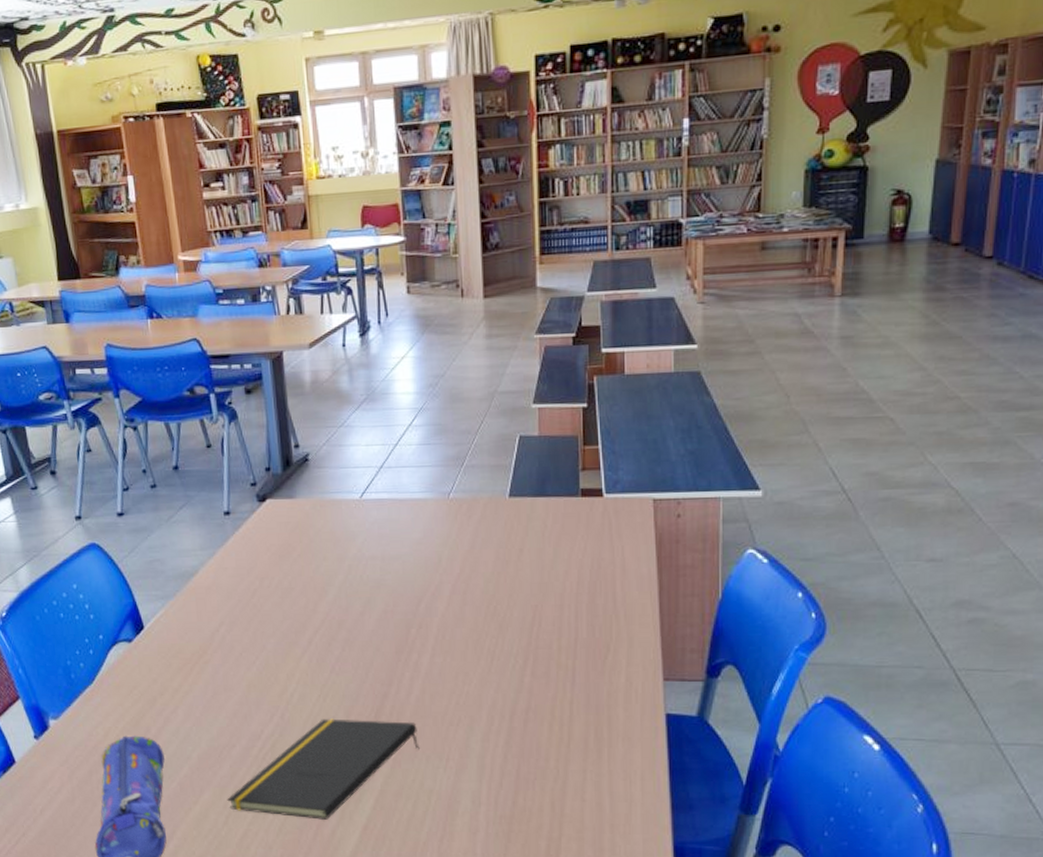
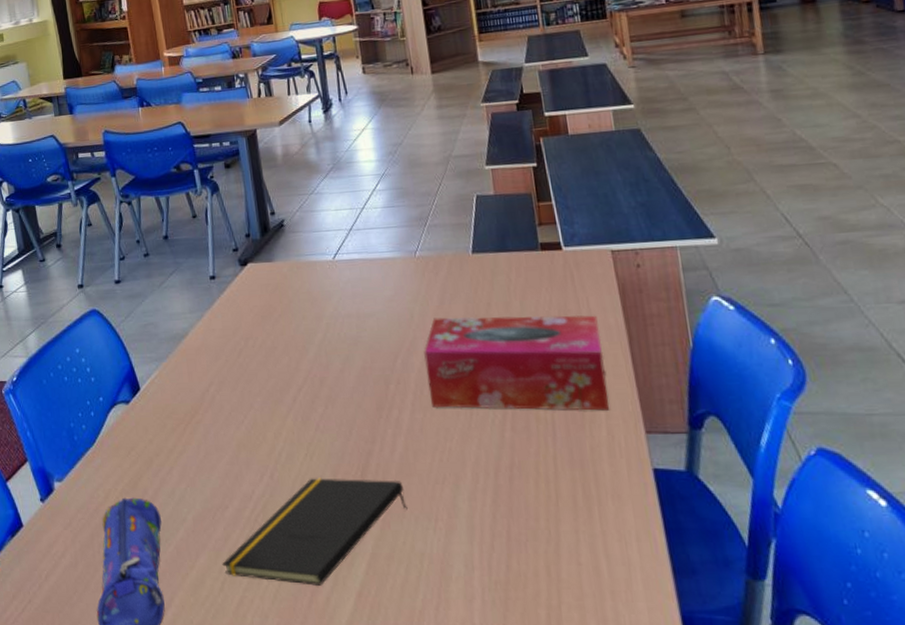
tissue box: none [449,562,632,658] -> present [424,315,610,411]

